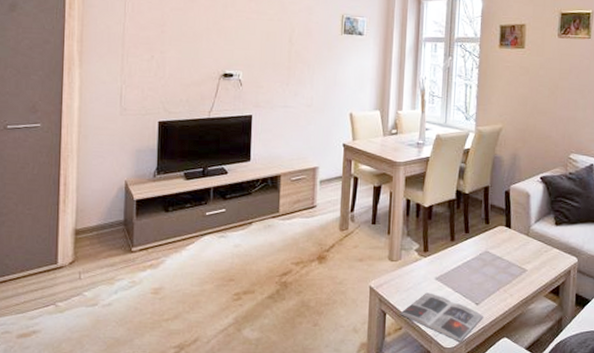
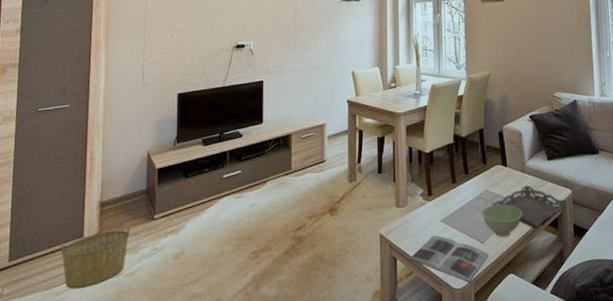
basket: none [34,257,106,314] -> present [61,227,130,288]
bowl: none [479,266,523,300] -> present [482,204,522,237]
tray: none [491,249,575,295] -> present [492,185,570,229]

